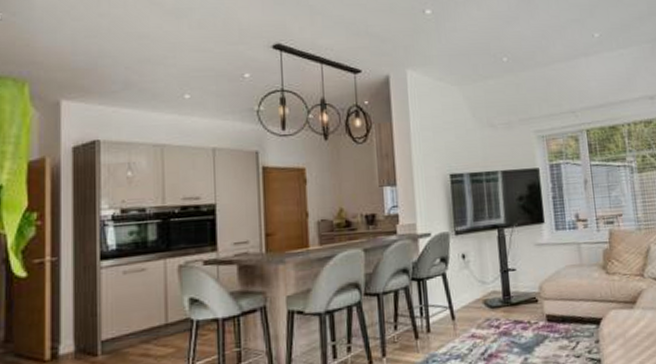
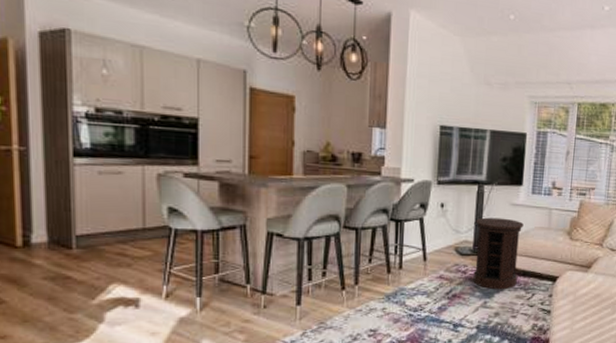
side table: none [501,260,557,343] -> present [473,217,524,290]

